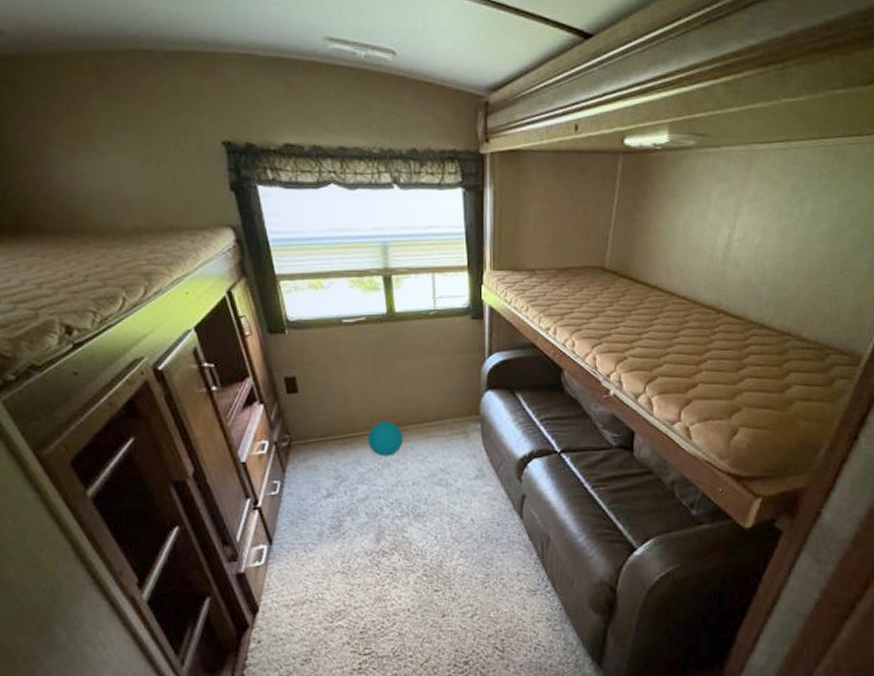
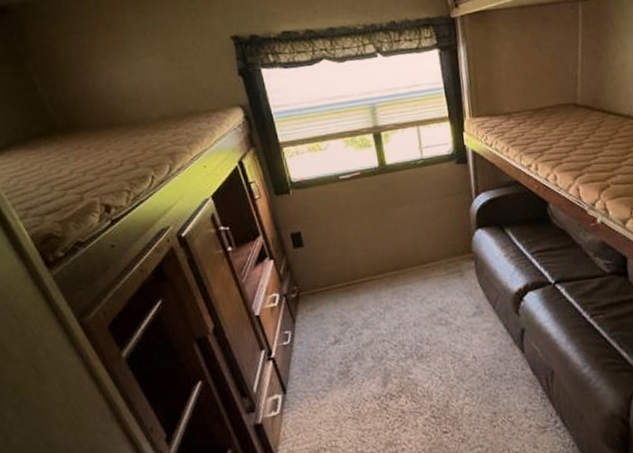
ball: present [368,420,403,456] -> none [369,266,402,300]

